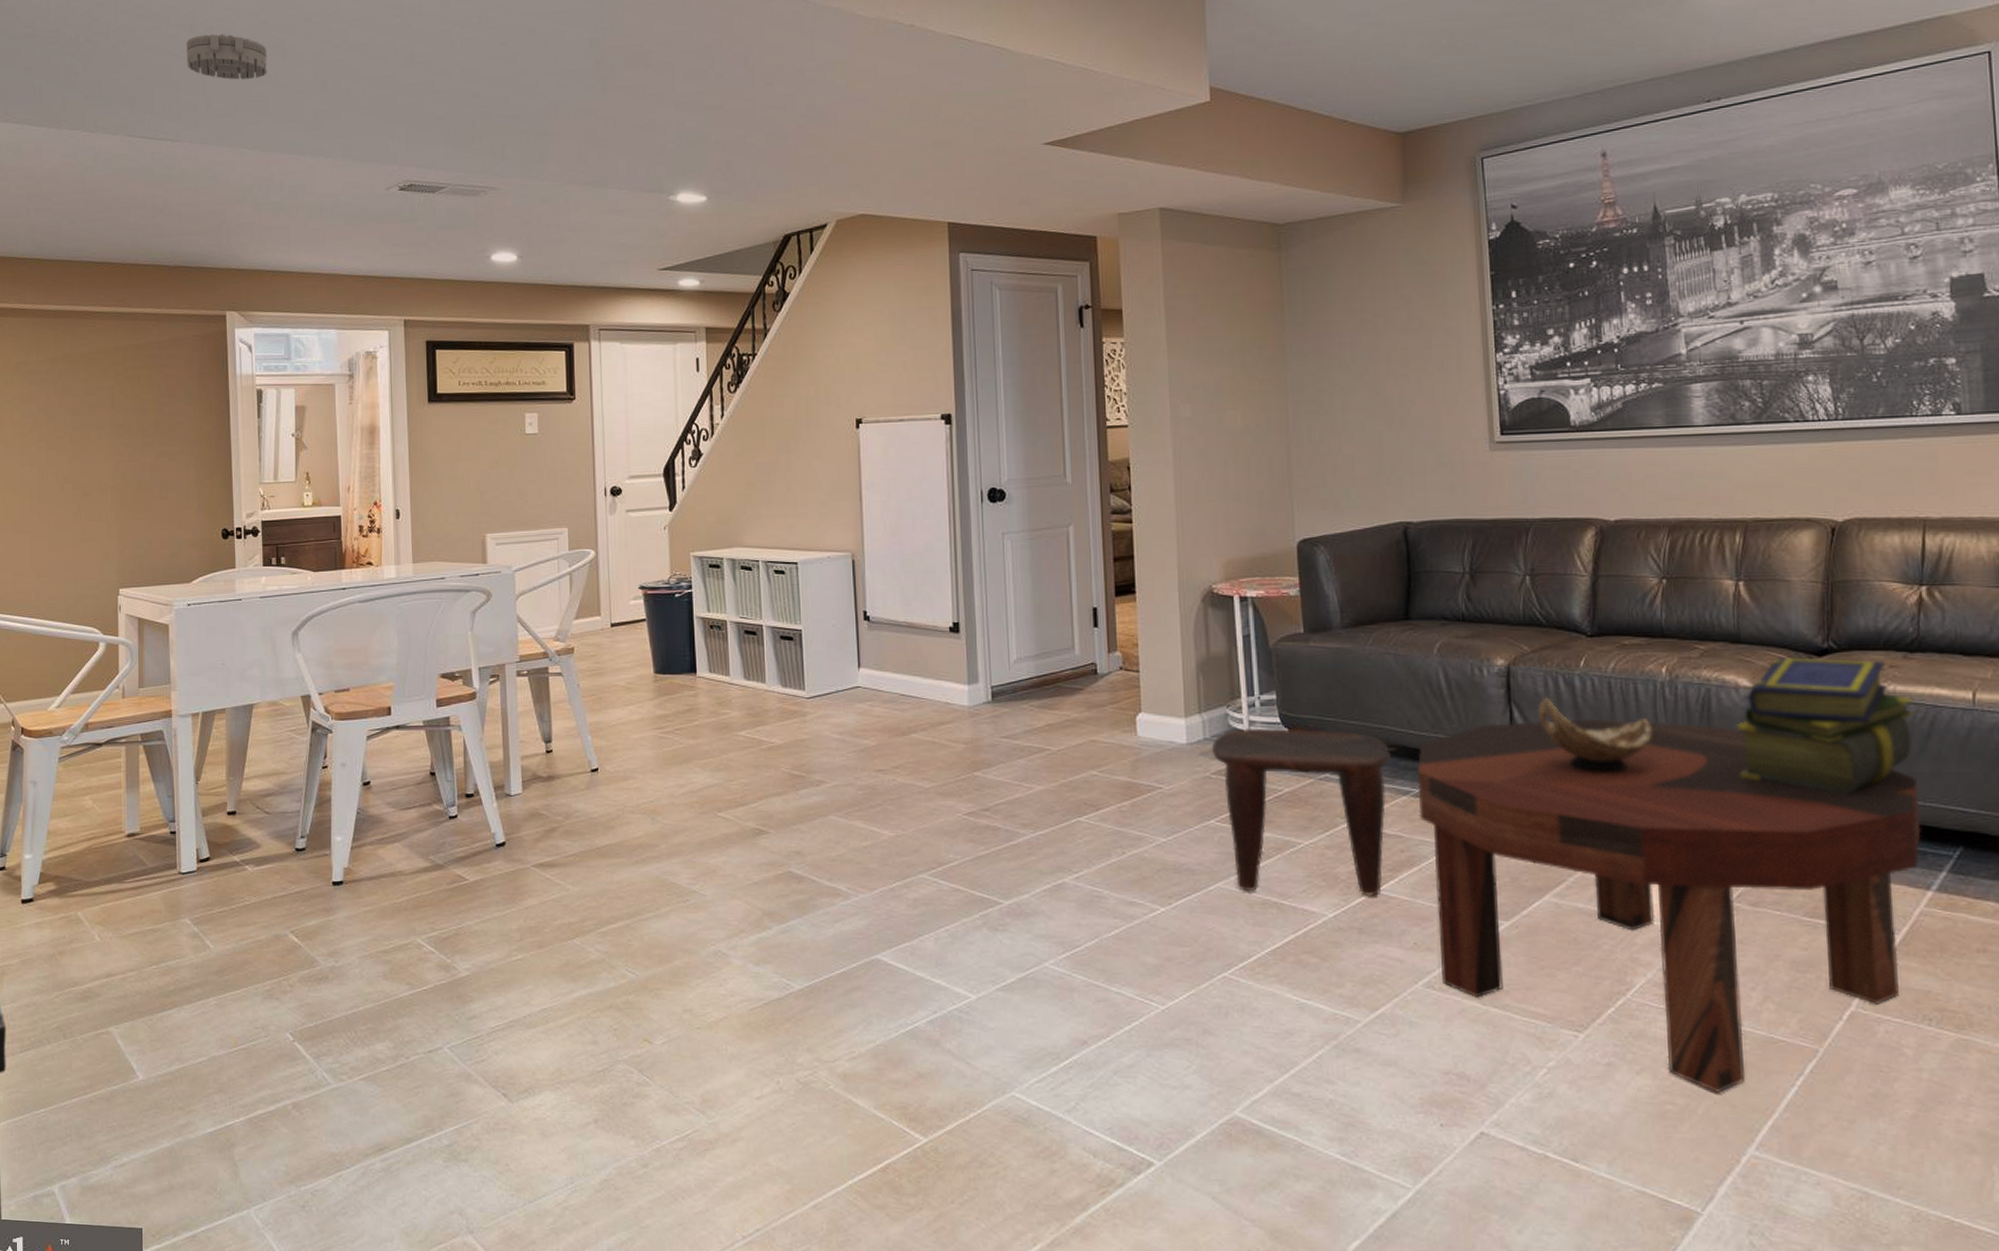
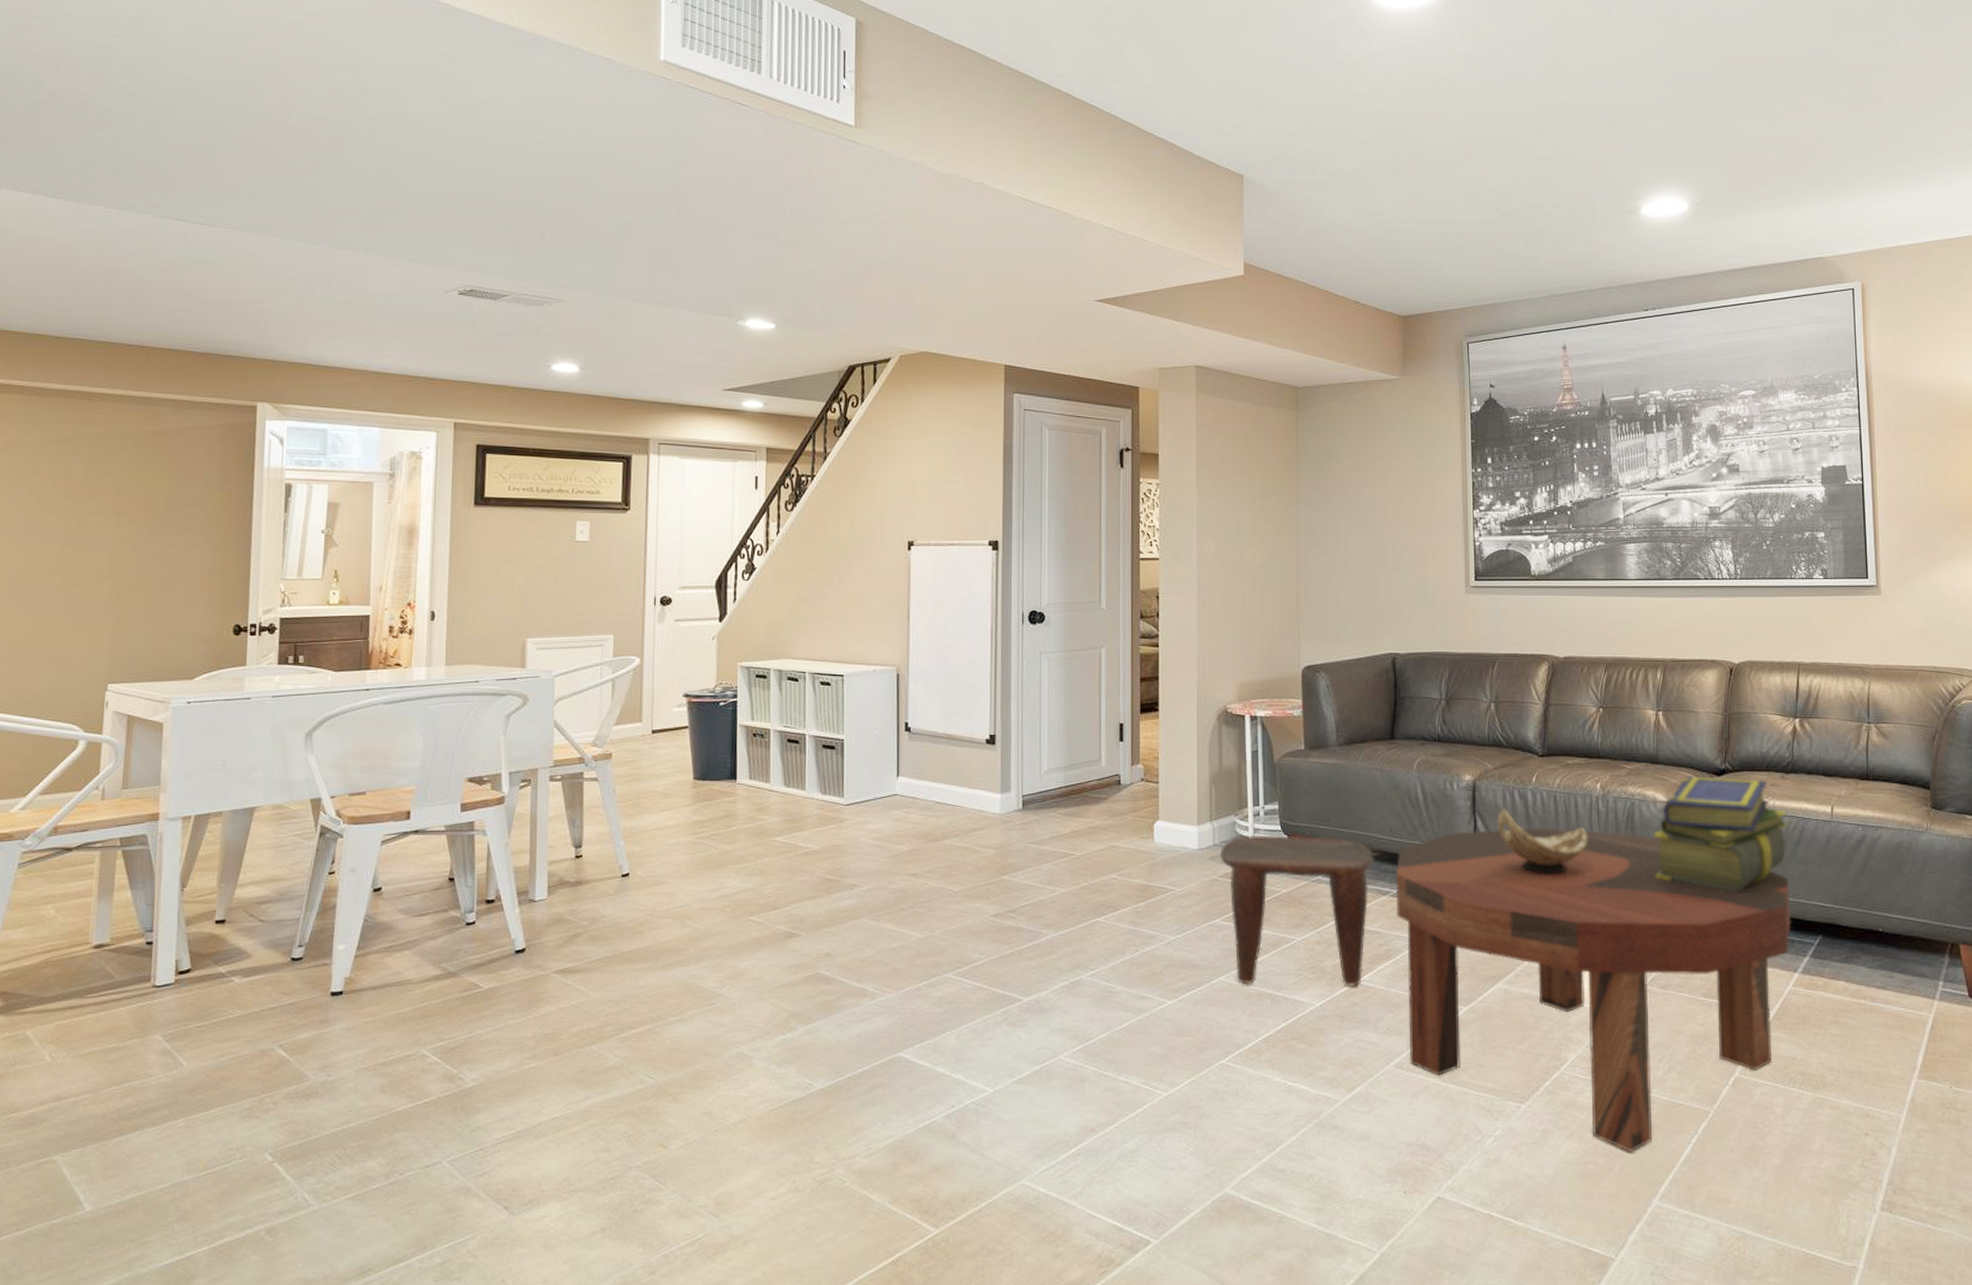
smoke detector: present [187,34,268,80] -> none [233,122,325,171]

